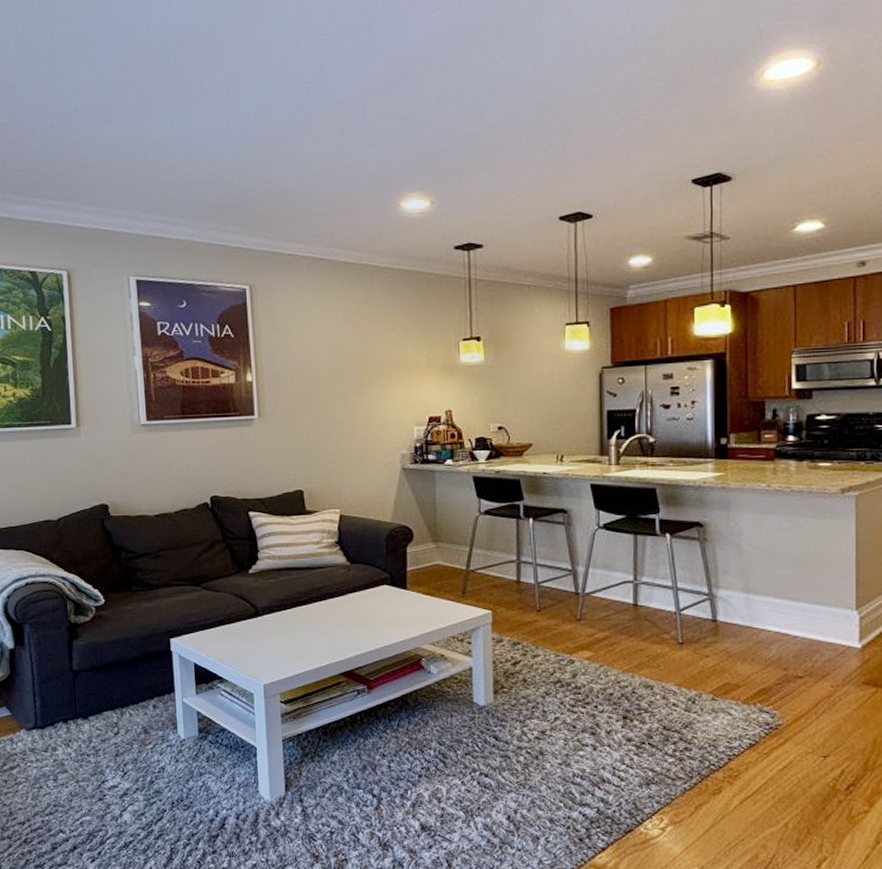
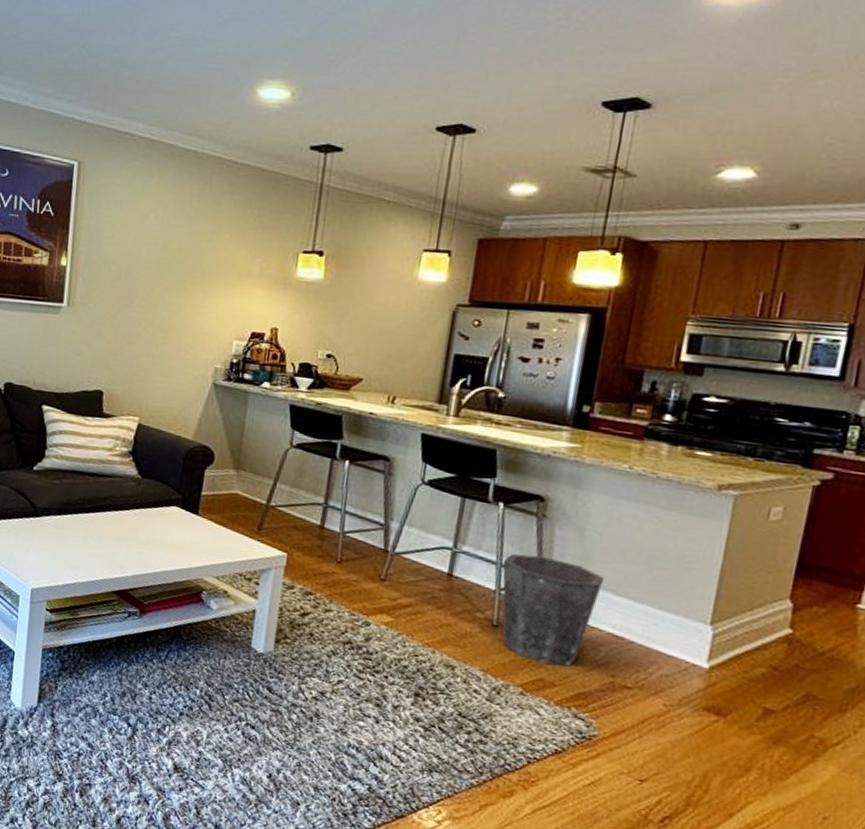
waste bin: none [677,574,763,669] -> present [502,554,604,667]

